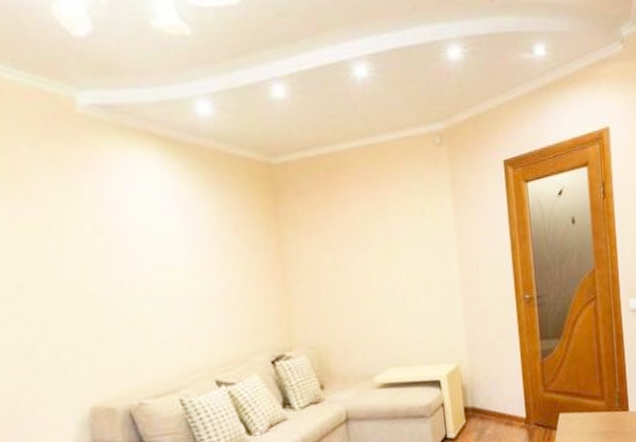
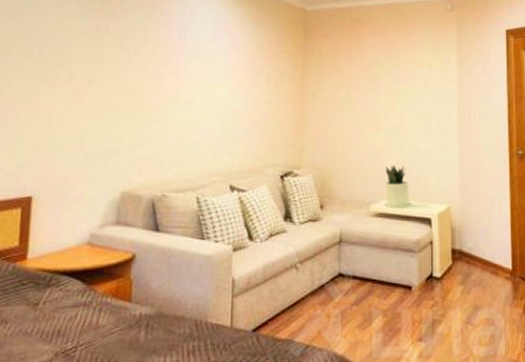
planter: none [386,329,420,377] -> present [384,164,413,209]

